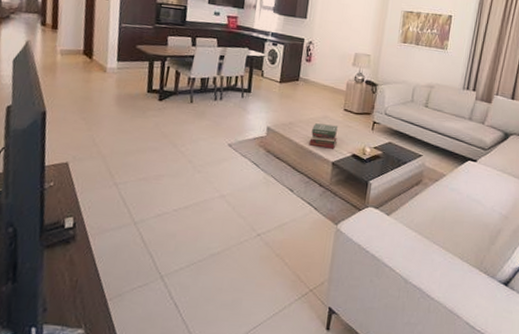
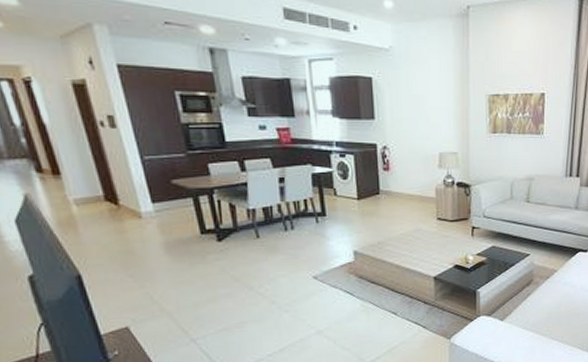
books: present [309,123,338,149] -> none [404,237,435,264]

